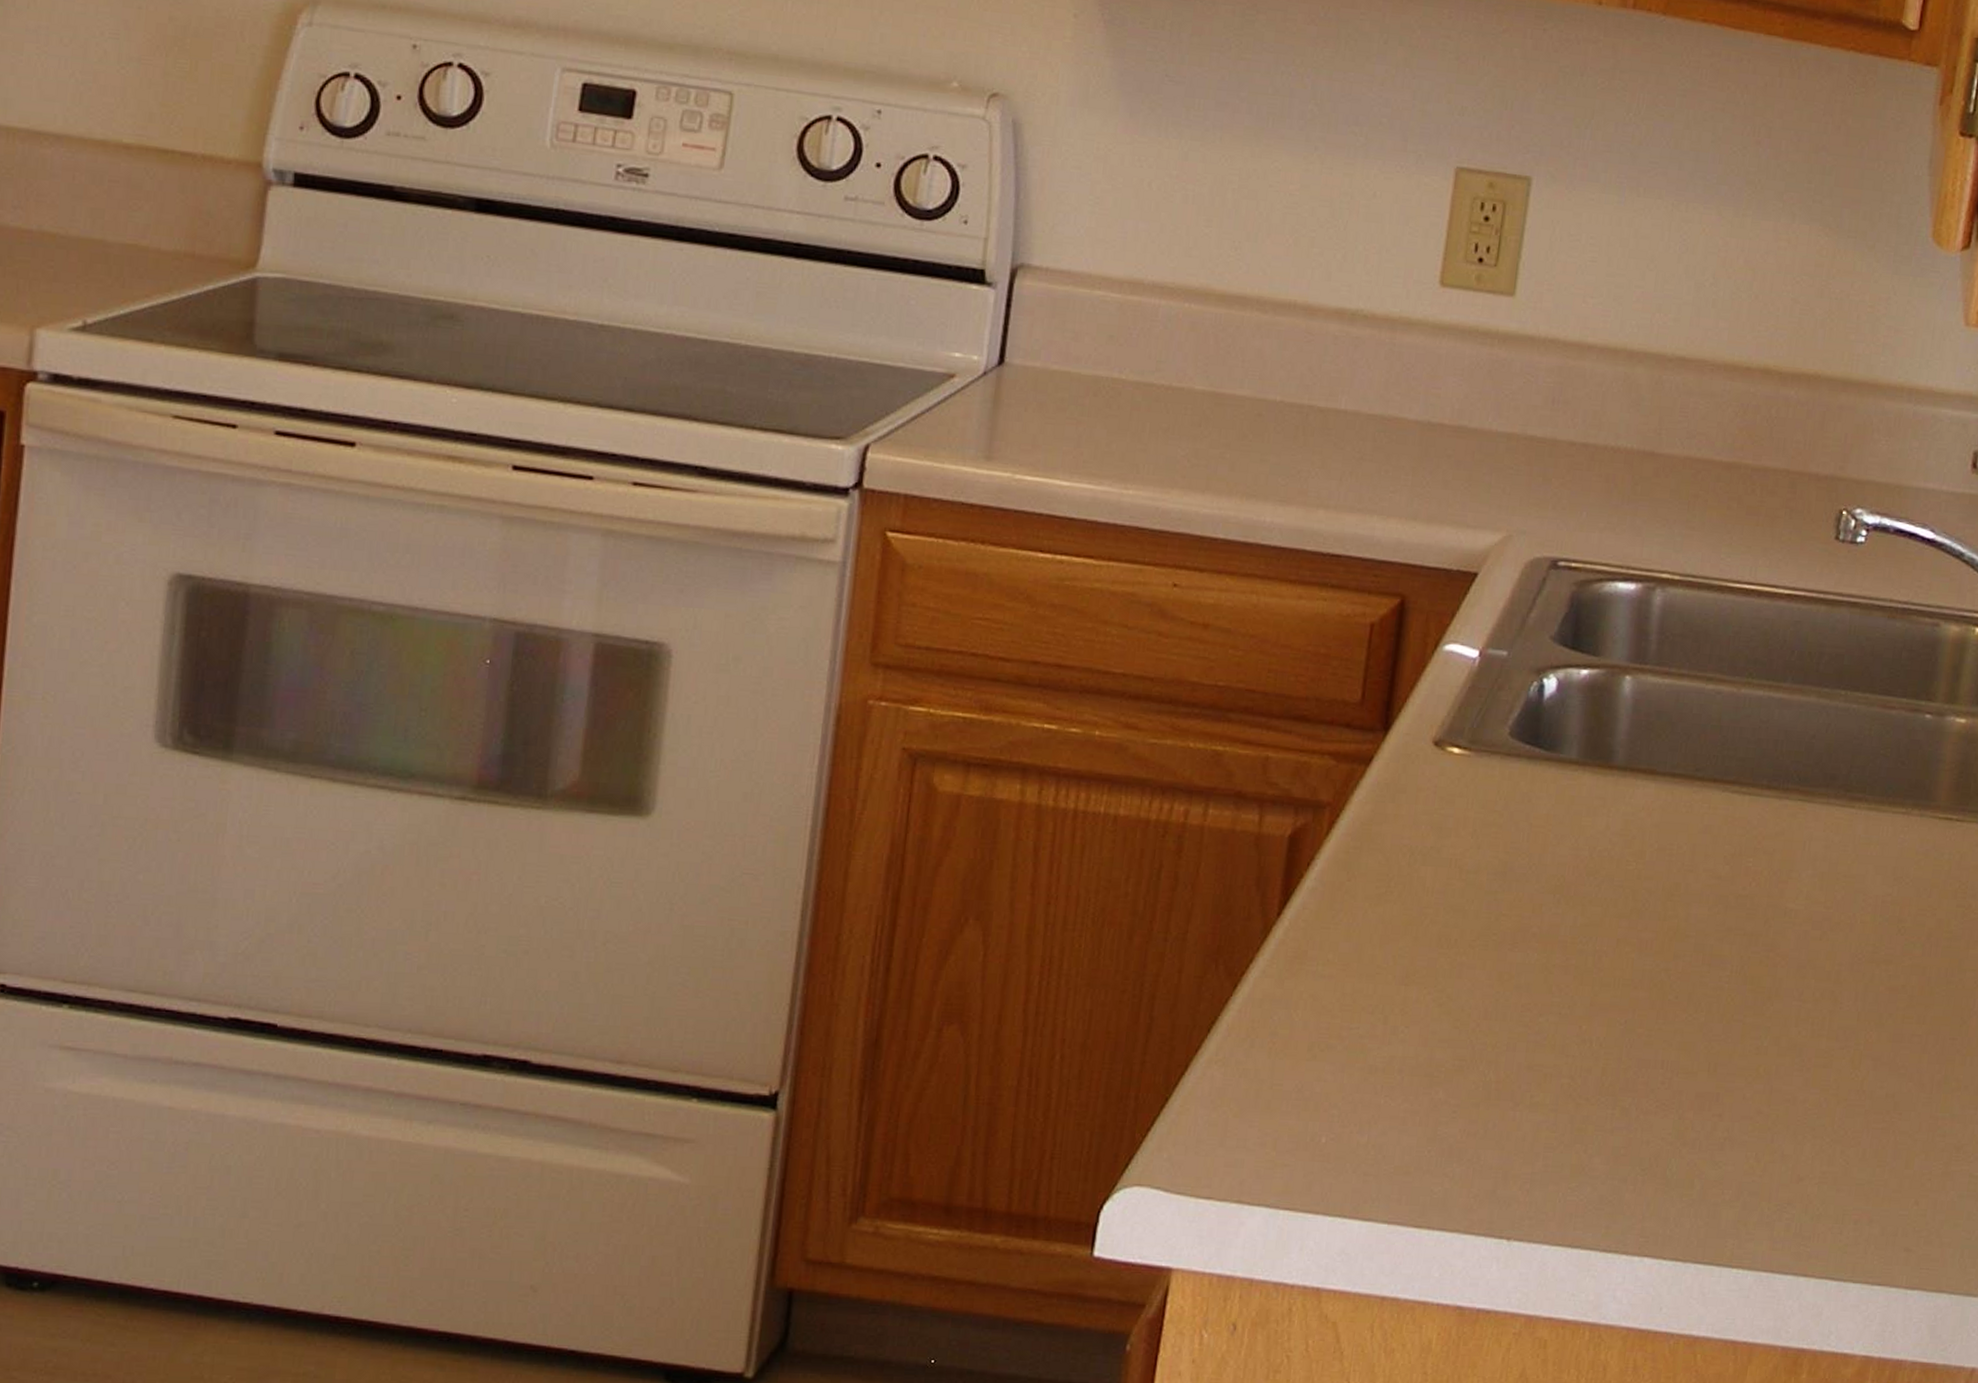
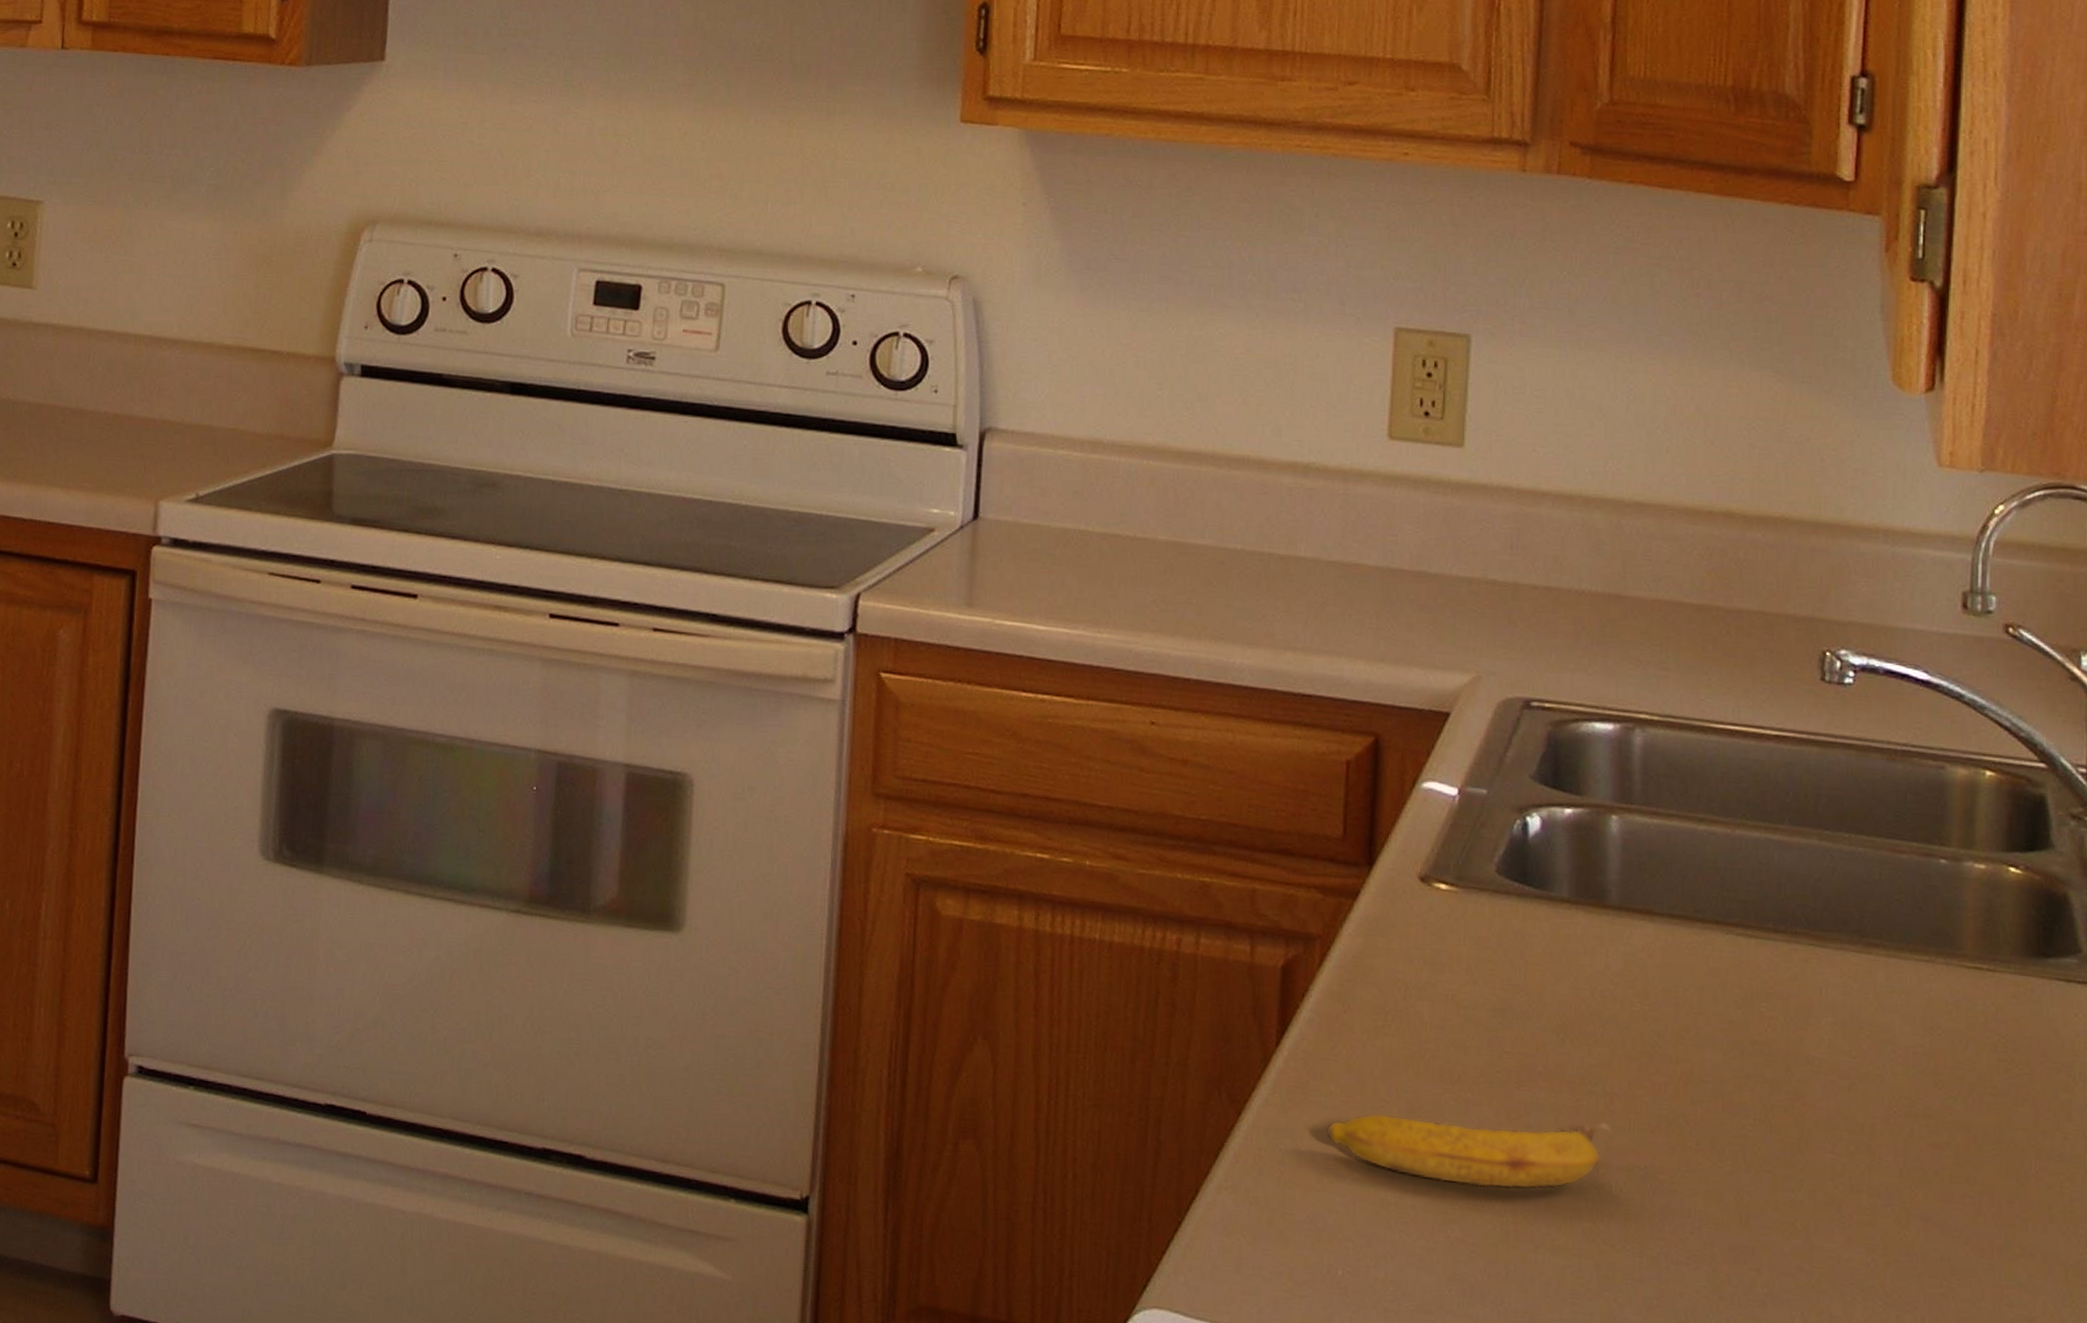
banana: none [1320,979,1599,1050] -> present [1325,1113,1614,1190]

